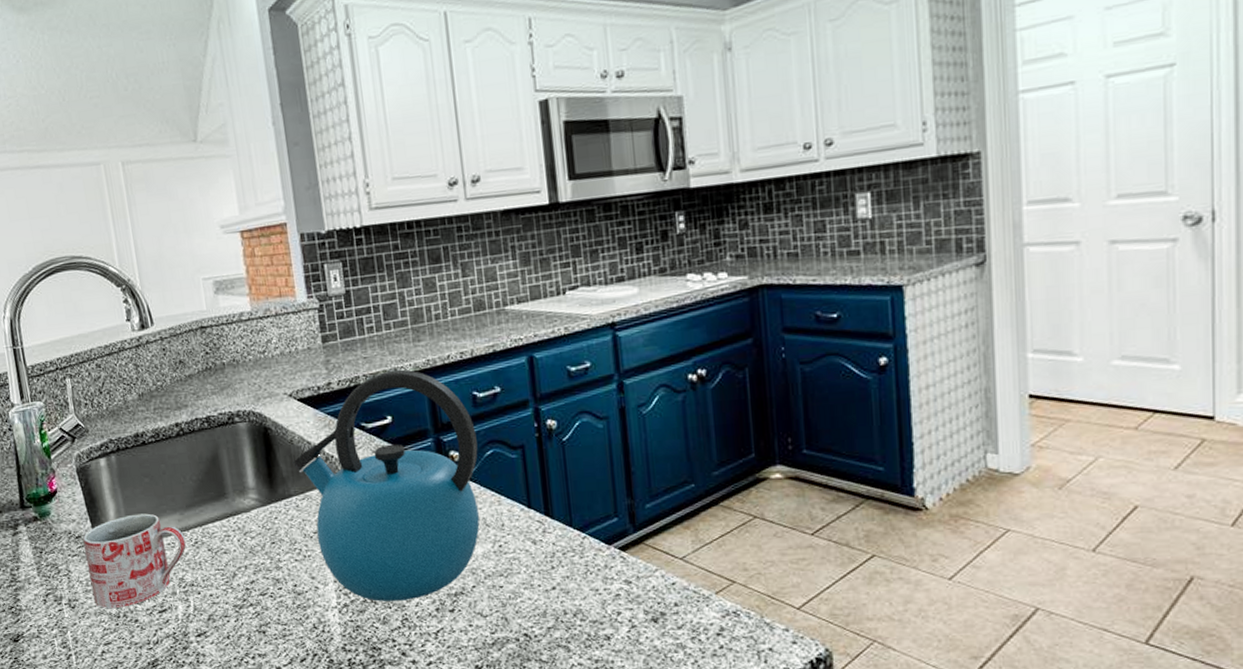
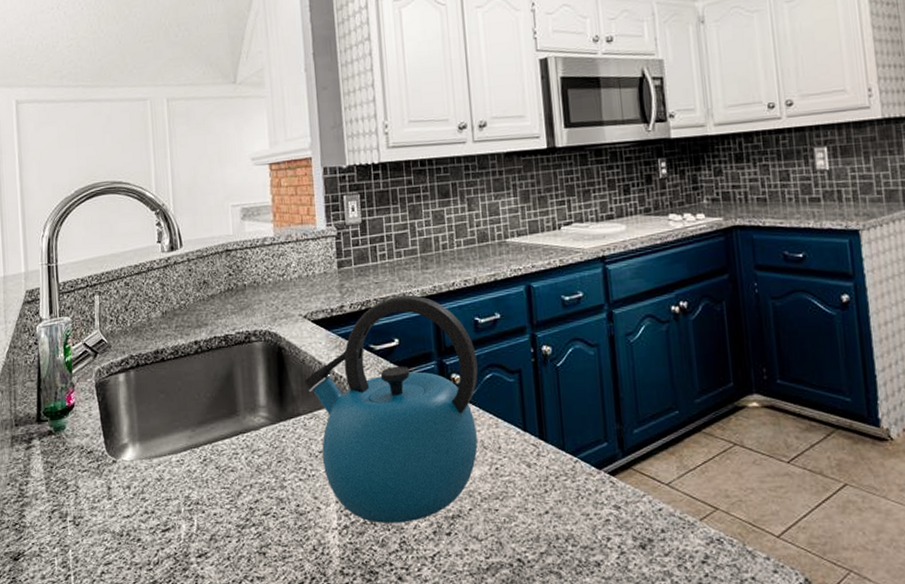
mug: present [83,513,187,608] -> none [95,429,195,526]

